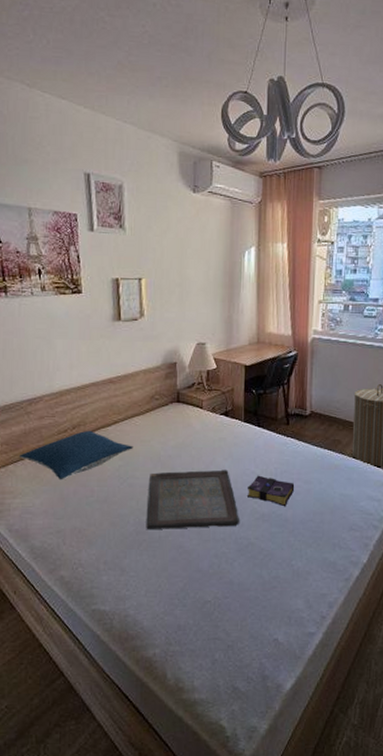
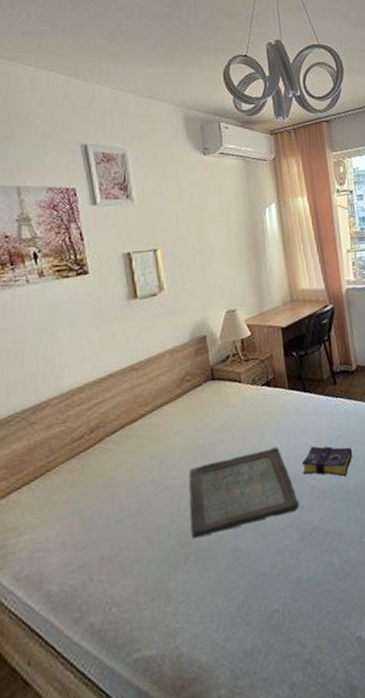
pillow: present [18,430,133,480] -> none [22,430,167,500]

